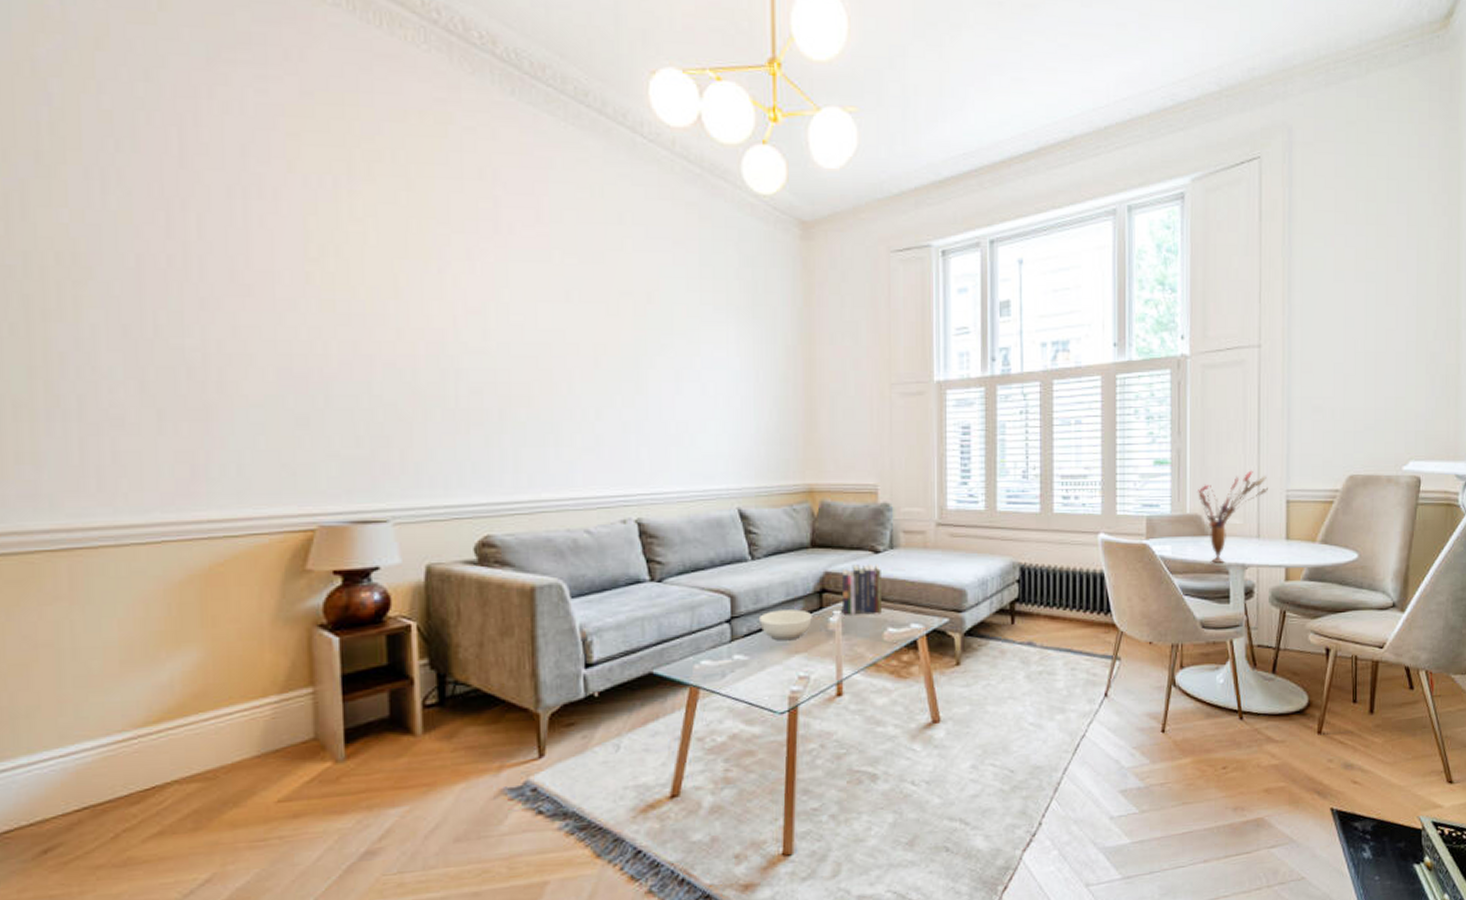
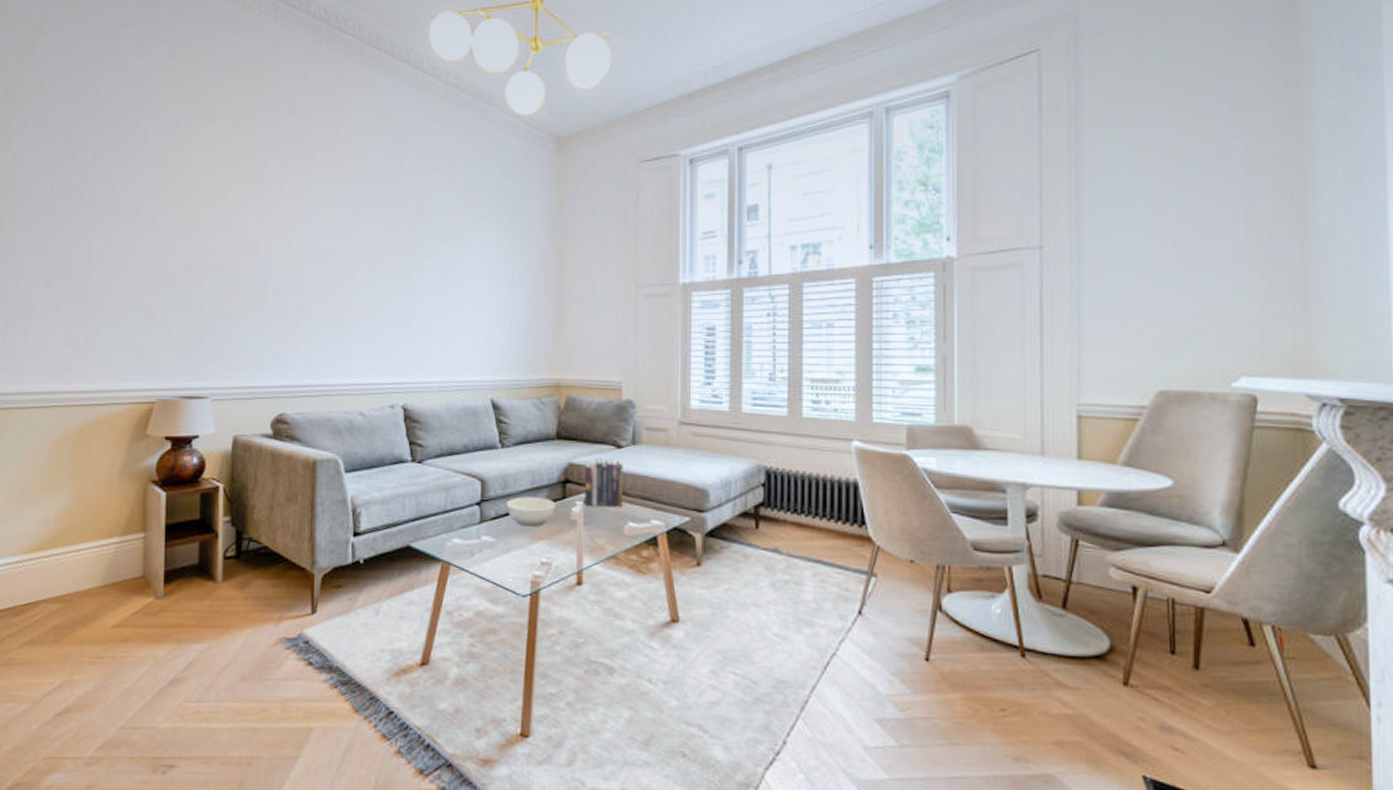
bouquet: present [1196,470,1268,563] -> none [966,381,1054,480]

